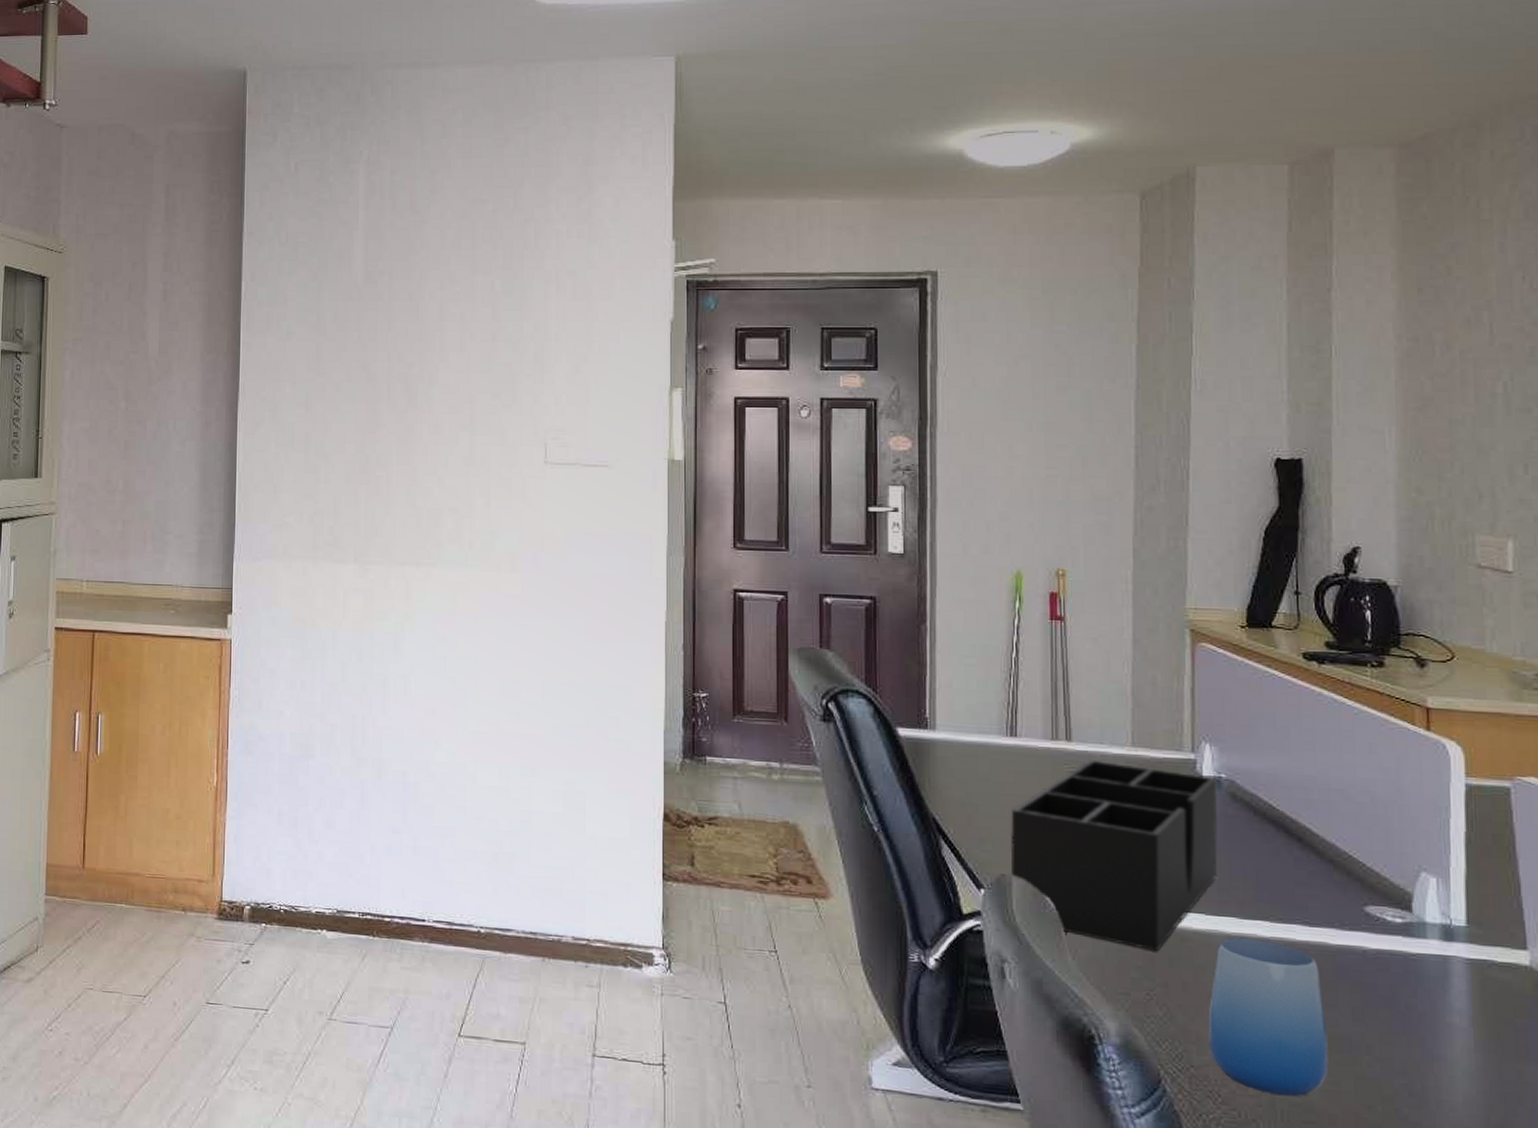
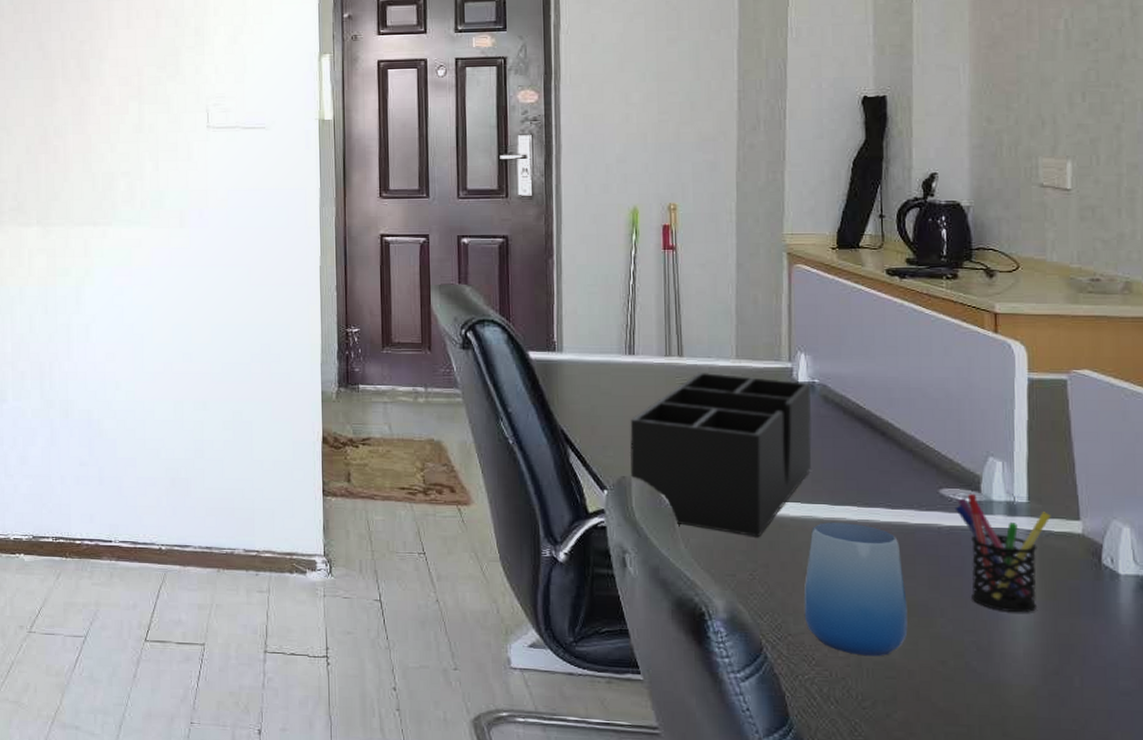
pen holder: none [1382,914,1494,1055] -> present [954,494,1051,613]

